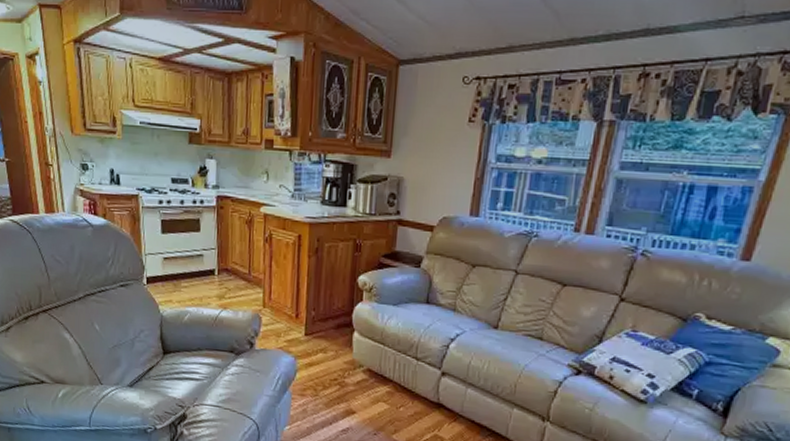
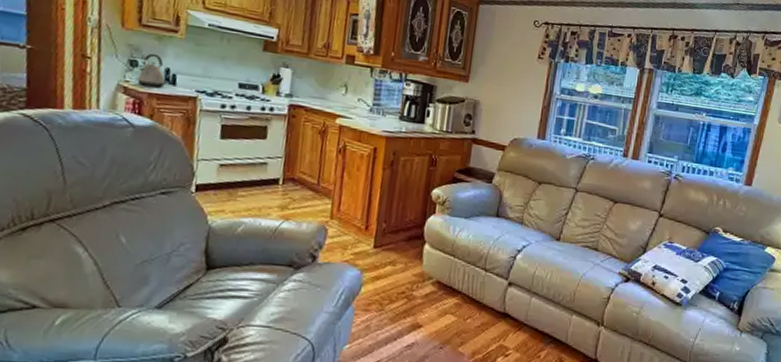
kettle: none [89,156,112,190] -> present [137,53,166,89]

